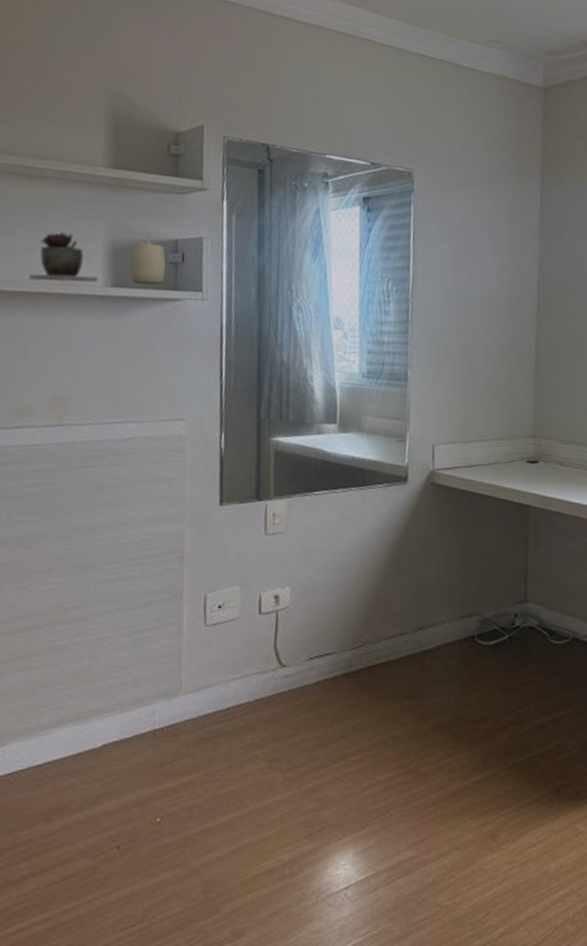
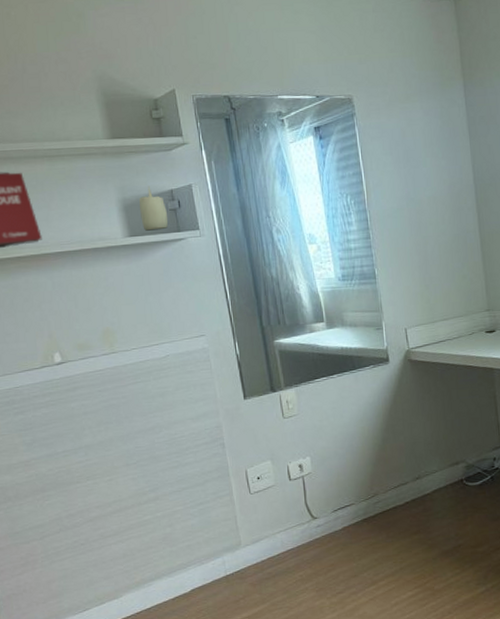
succulent plant: present [28,231,98,282] -> none [65,198,118,241]

